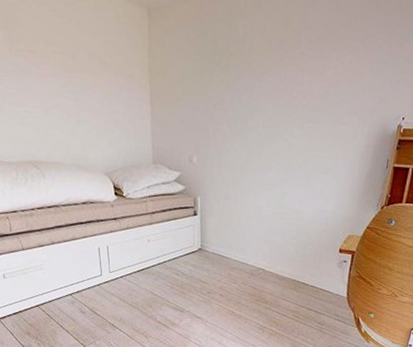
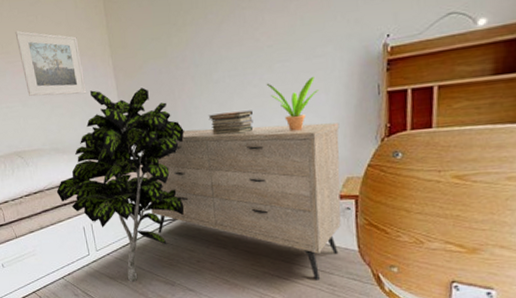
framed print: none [44,29,119,114] -> present [15,30,87,96]
indoor plant: none [73,112,213,305] -> present [56,87,185,282]
dresser: none [169,170,351,319] -> present [142,122,341,280]
book stack: none [238,159,279,182] -> present [208,110,254,135]
potted plant: none [295,139,340,188] -> present [266,77,320,131]

